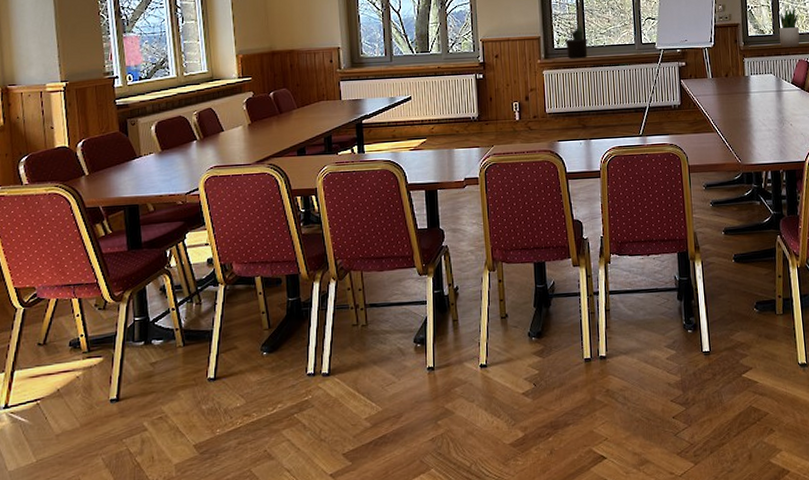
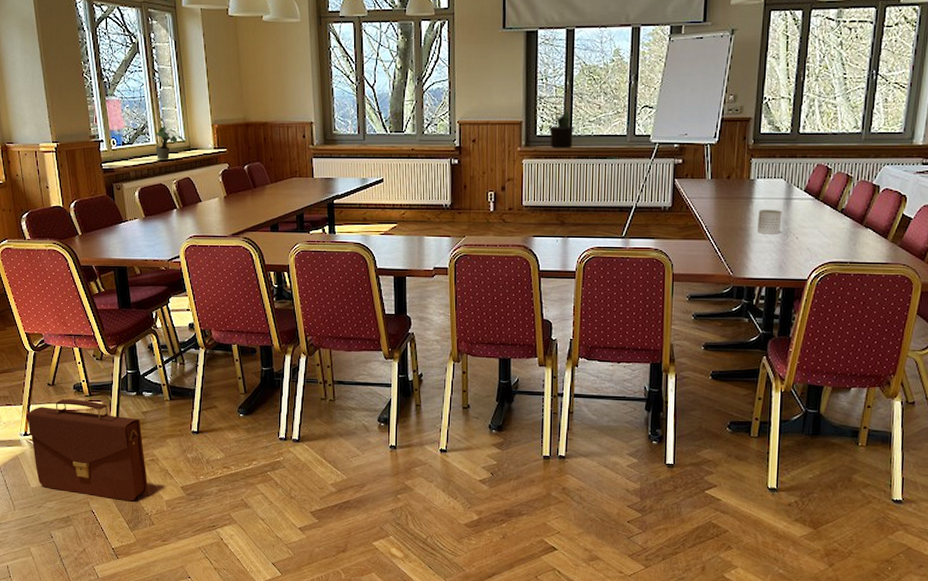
briefcase: none [9,357,154,472] -> present [27,399,148,502]
potted plant: none [175,59,208,93] -> present [155,126,186,161]
mug: none [756,101,777,124] -> present [756,209,782,234]
planter: present [778,8,800,48] -> none [797,102,825,149]

